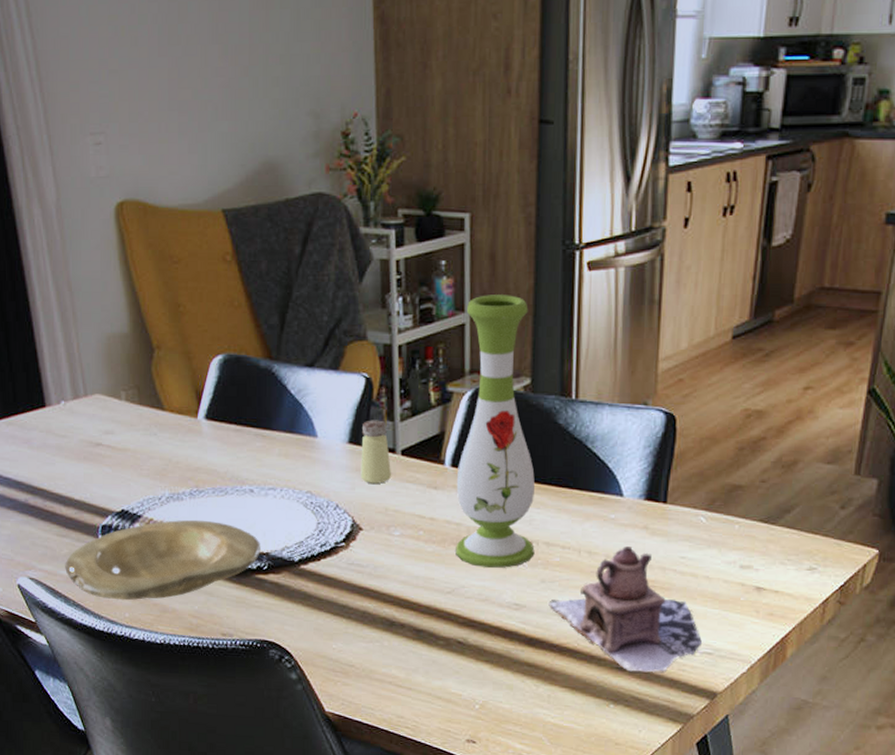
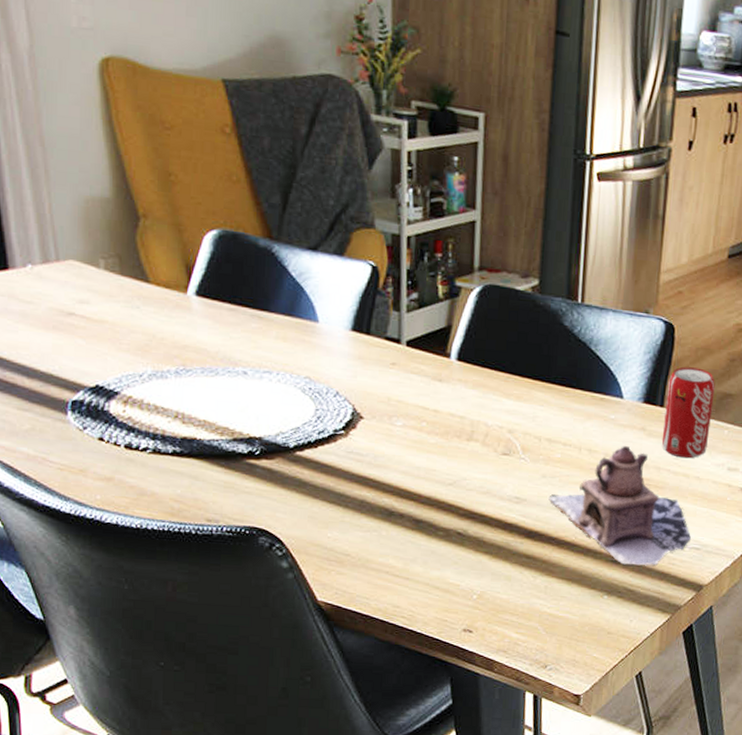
plate: present [65,519,262,601] -> none [26,399,254,482]
saltshaker: present [360,420,392,484] -> none [363,308,396,373]
vase: present [455,295,536,568] -> none [458,194,540,462]
beverage can: none [666,459,723,557] -> present [661,366,715,459]

